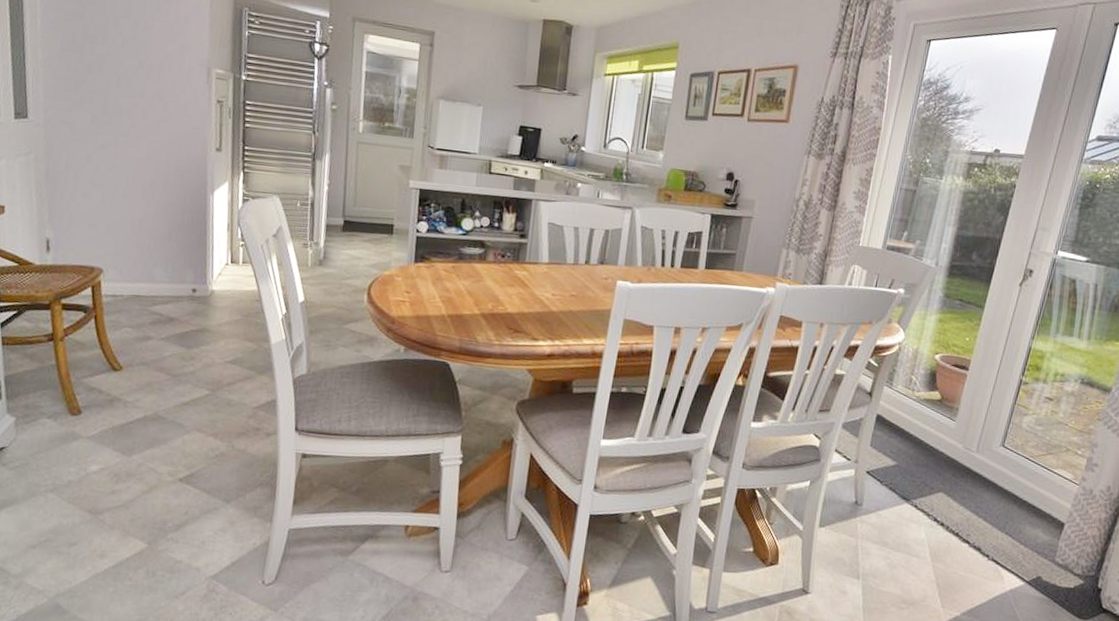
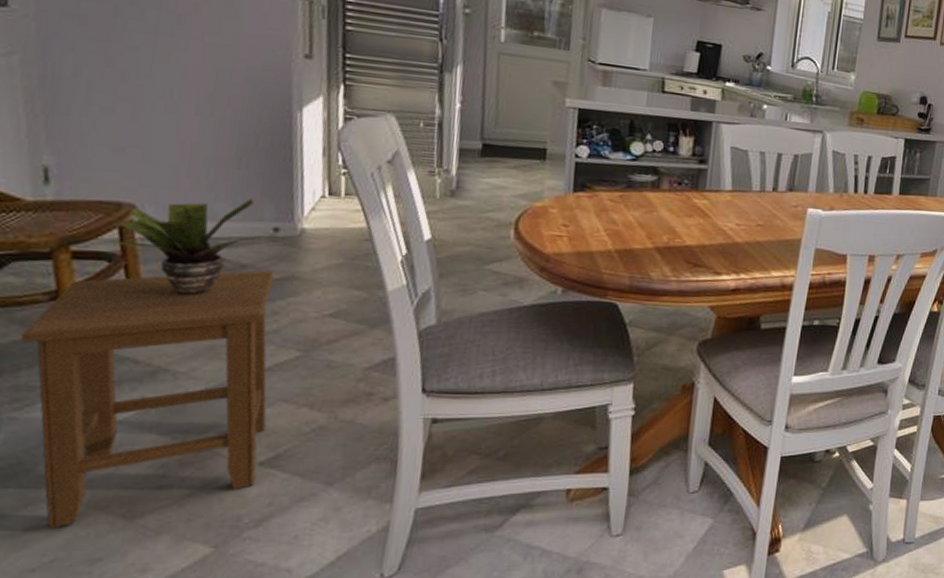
stool: none [30,323,193,516] -> present [21,270,275,529]
potted plant: none [86,264,186,342] -> present [110,197,264,296]

